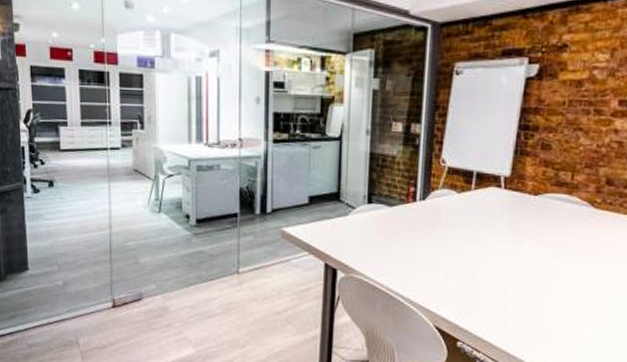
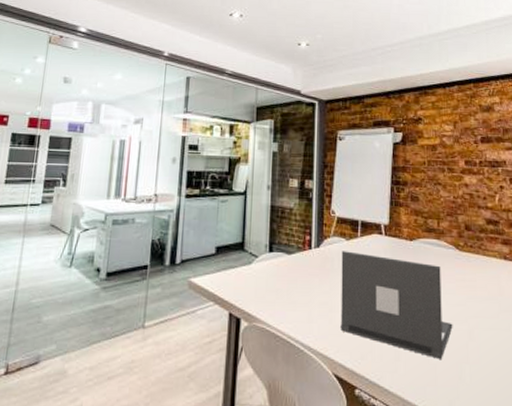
laptop: none [445,204,575,319] -> present [340,251,453,359]

